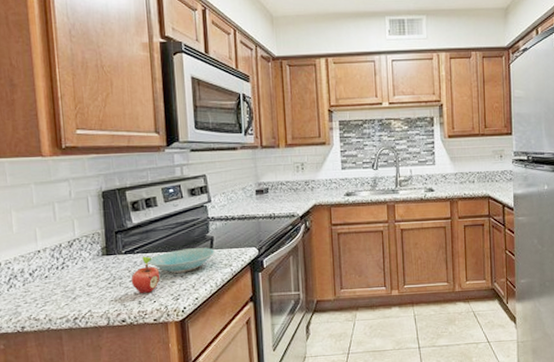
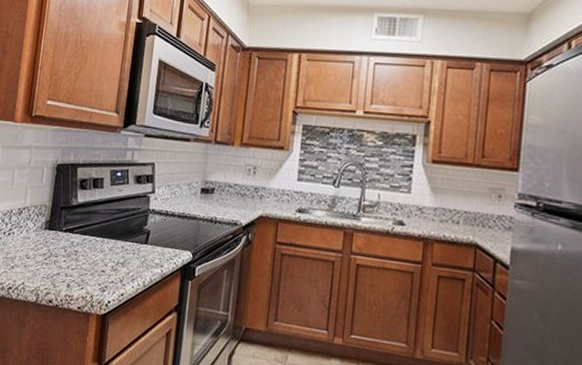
apple: present [131,256,160,293] -> none [65,237,93,278]
bowl: present [149,248,215,273] -> none [84,238,149,264]

